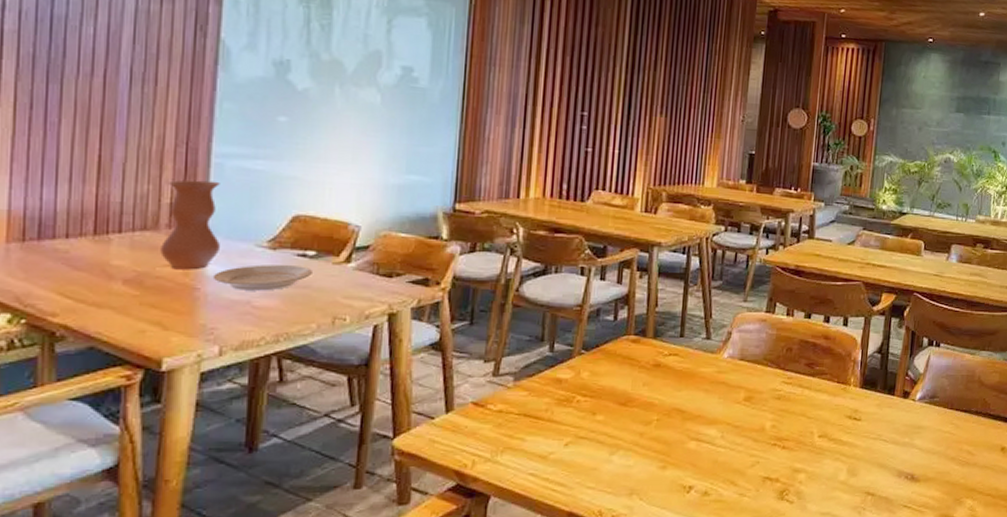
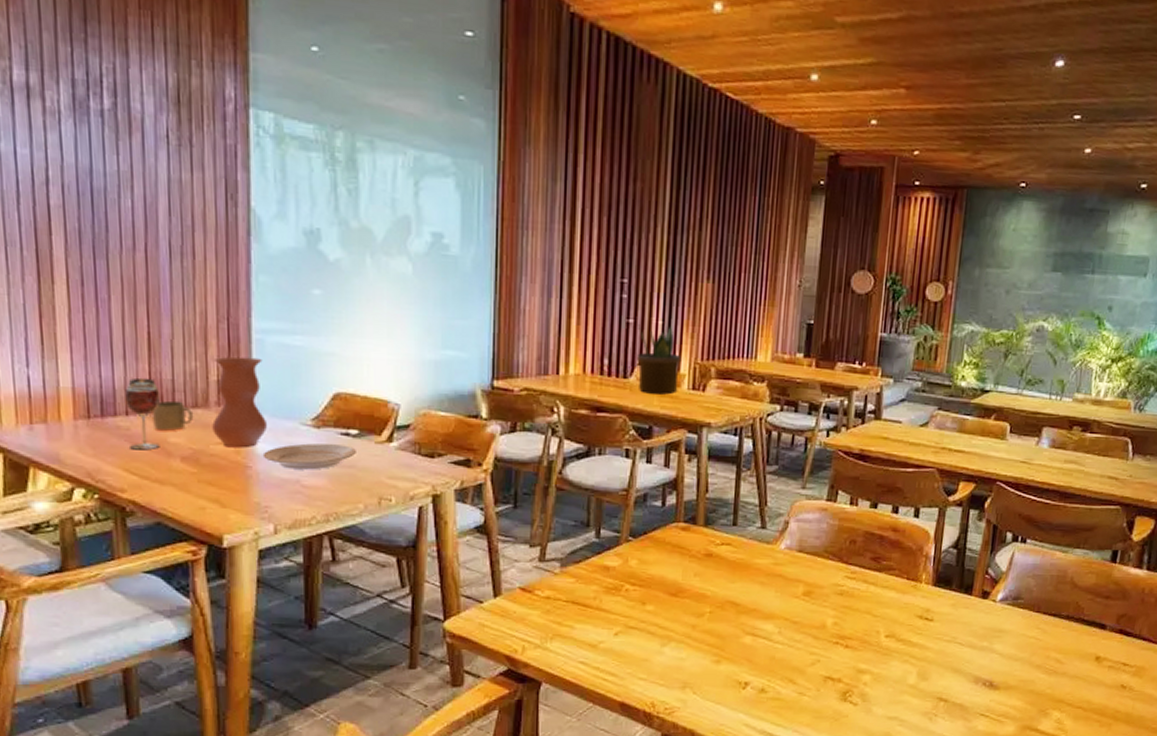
wineglass: none [66,200,107,273] -> present [124,377,161,451]
mug: none [94,223,142,255] -> present [151,400,194,432]
planter: none [594,153,636,217] -> present [637,325,681,395]

